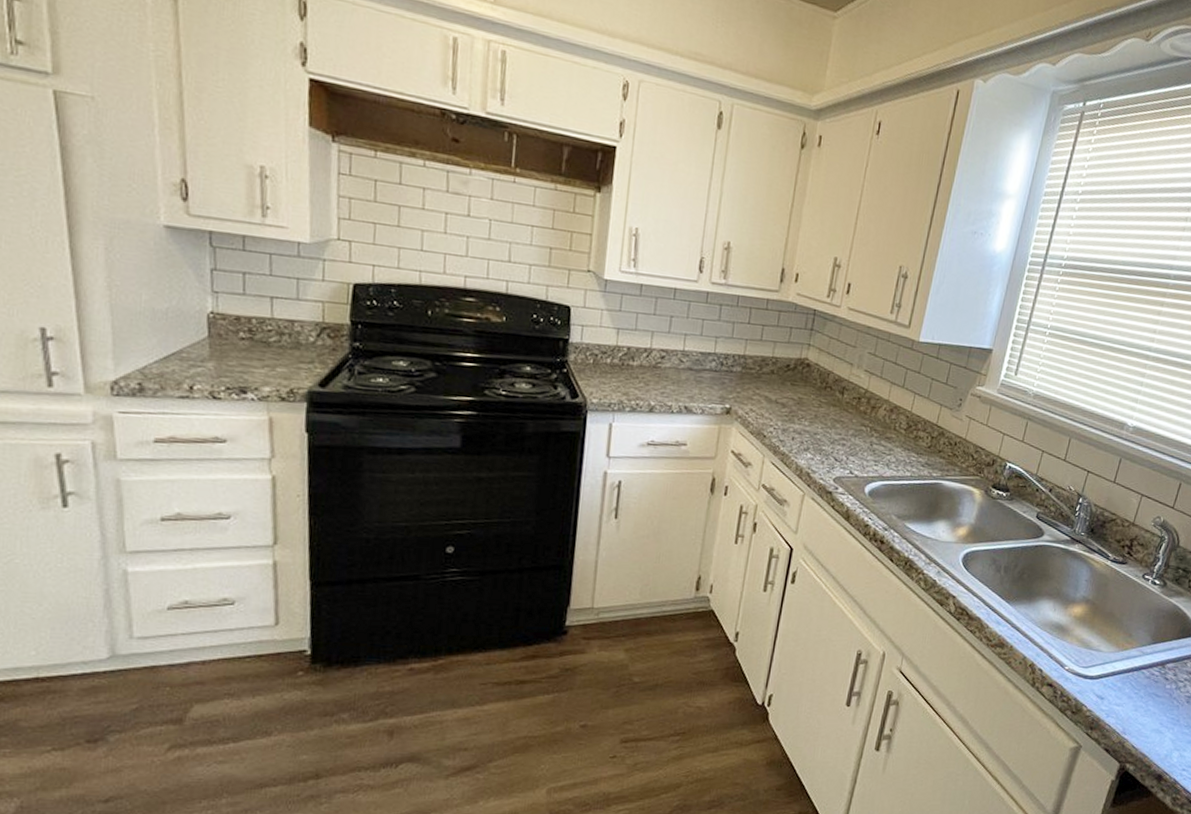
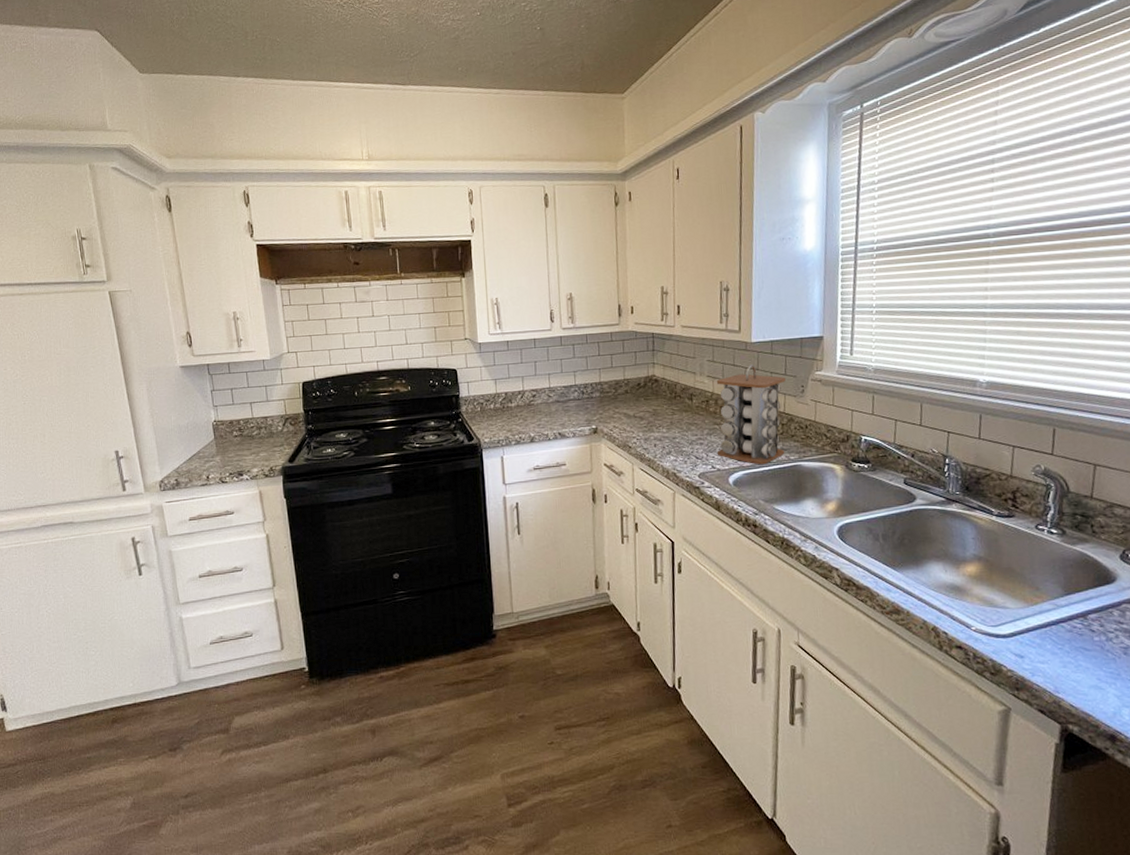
spice rack: none [858,366,946,478] -> present [716,364,786,465]

